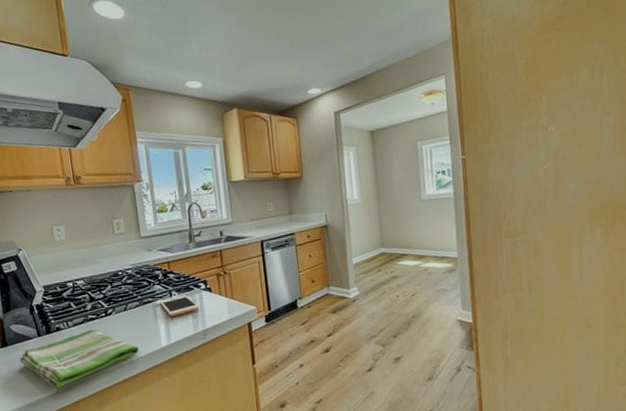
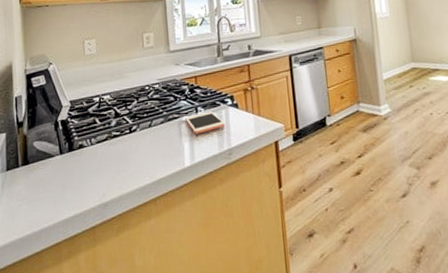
dish towel: present [19,329,139,388] -> none [39,147,161,211]

